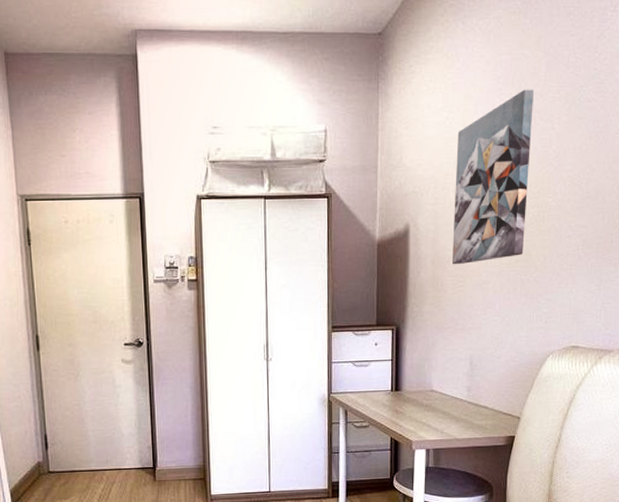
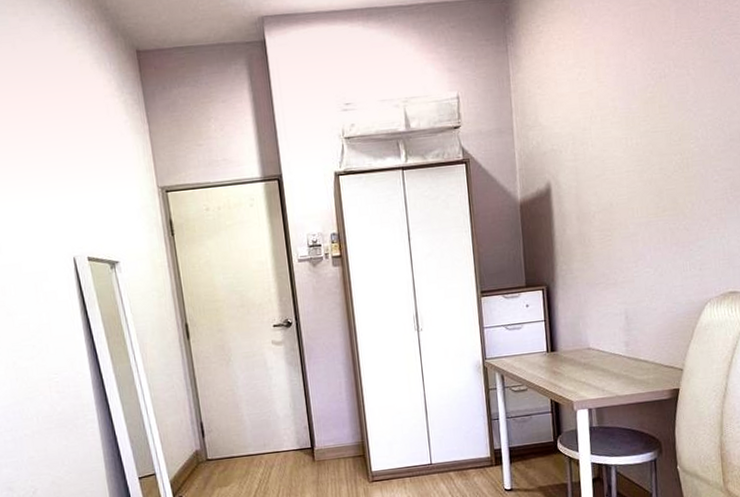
wall art: present [451,89,535,265] -> none [591,37,670,220]

